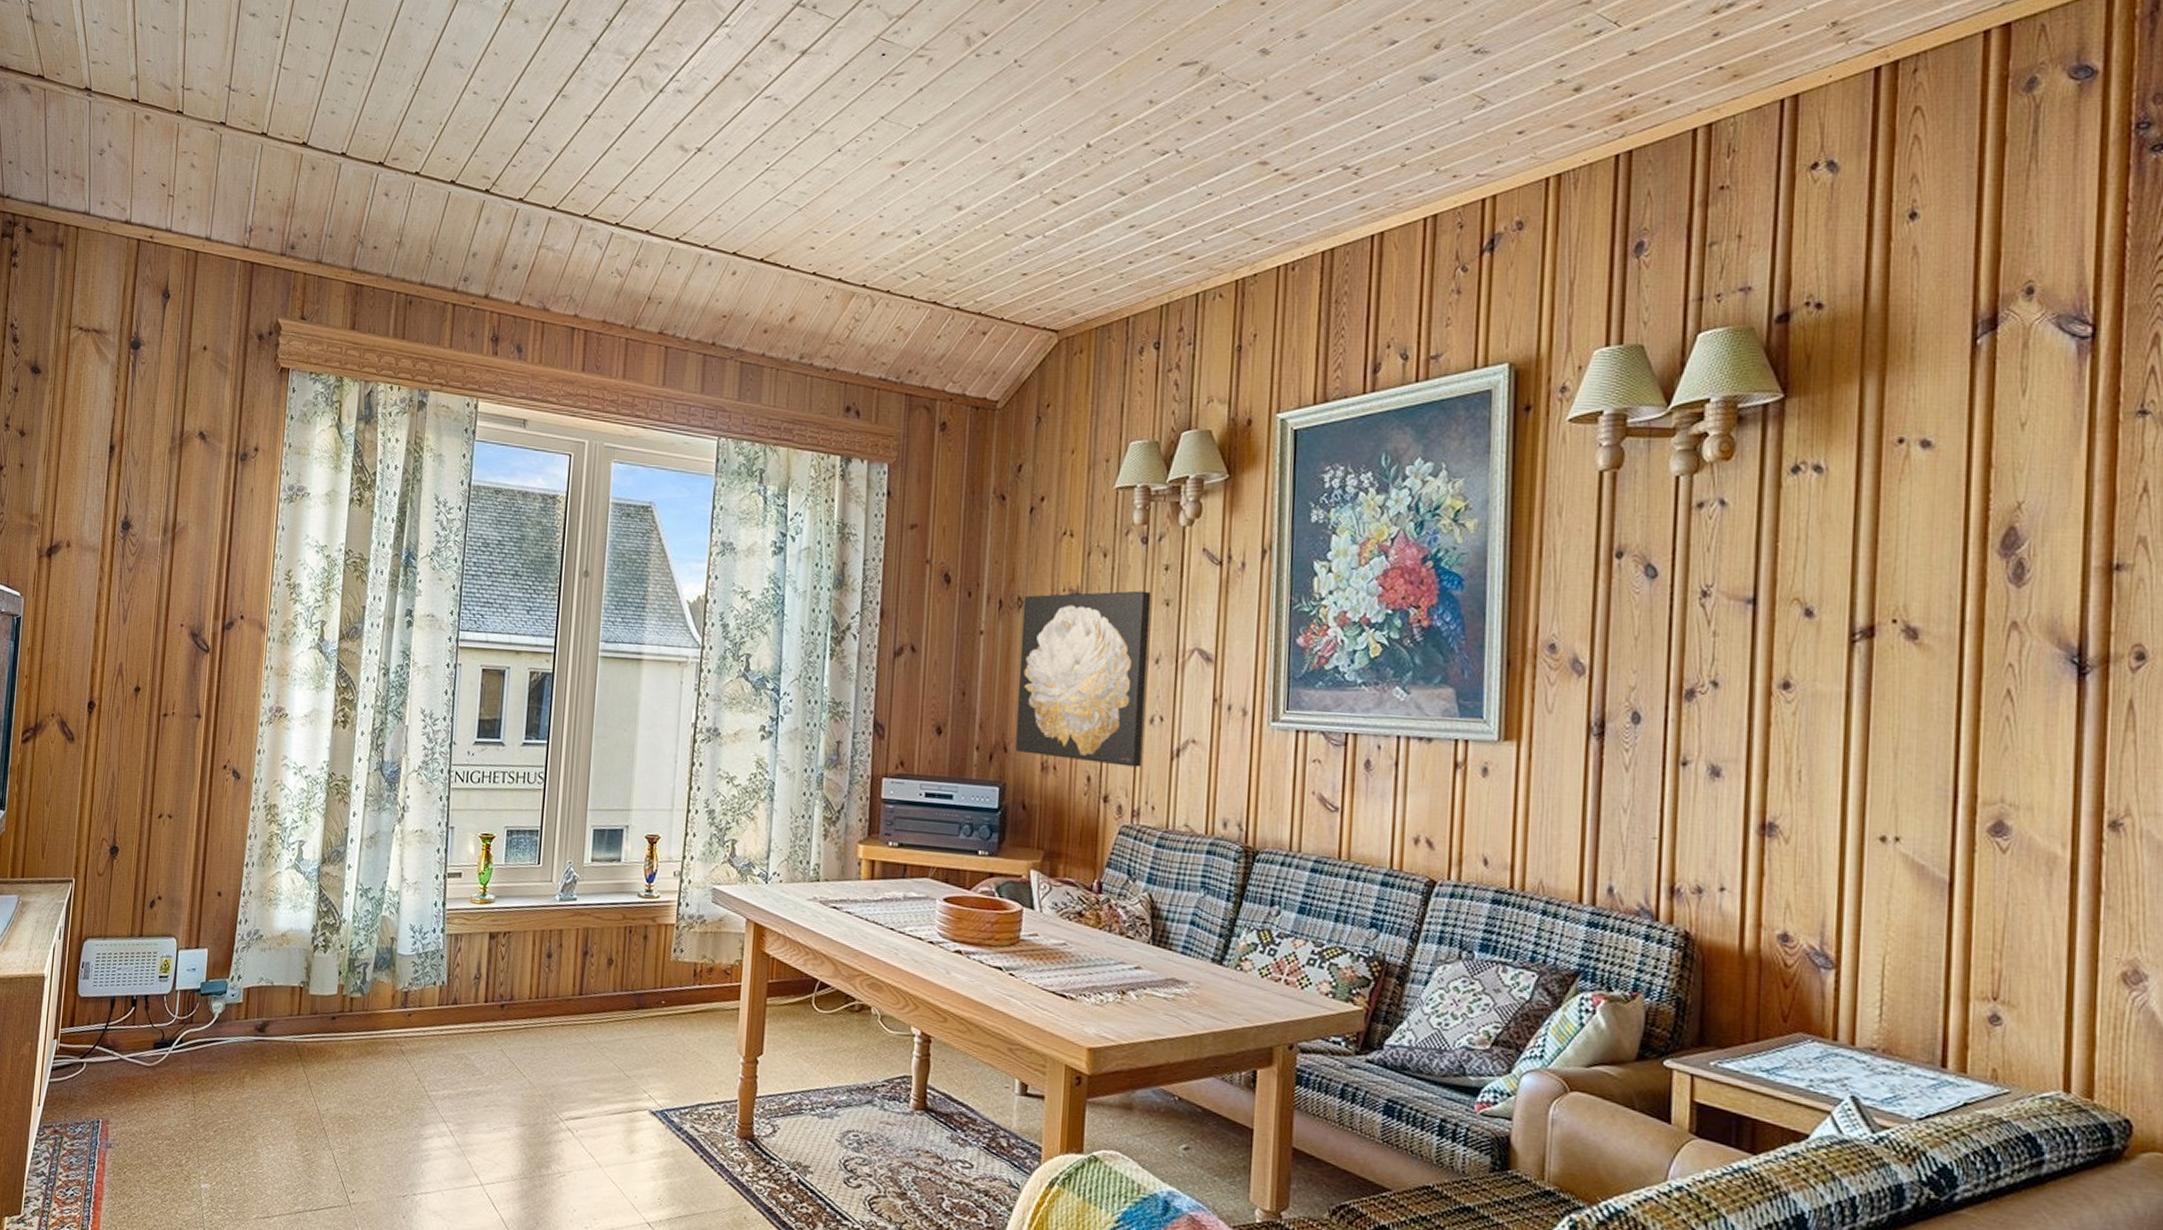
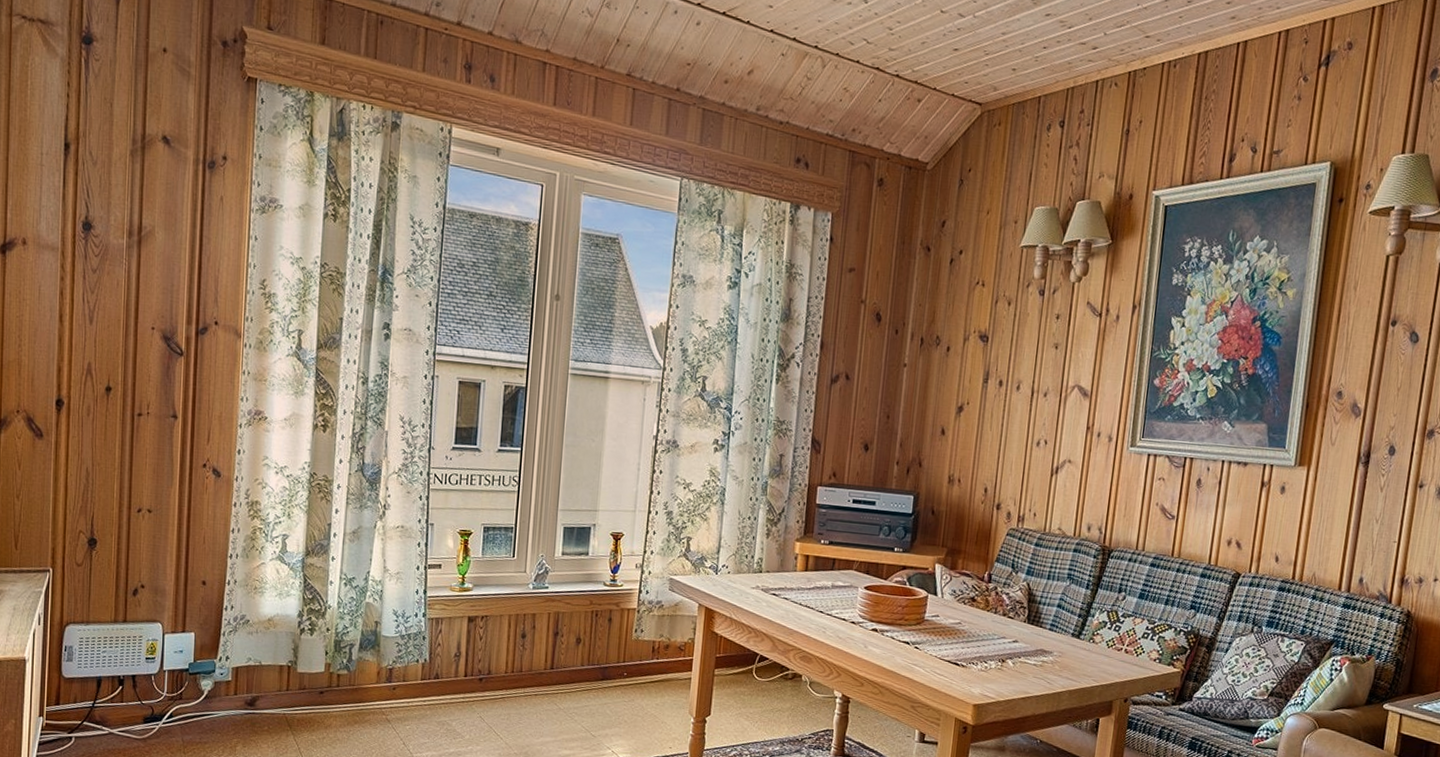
wall art: present [1015,590,1152,768] -> none [928,335,1044,482]

